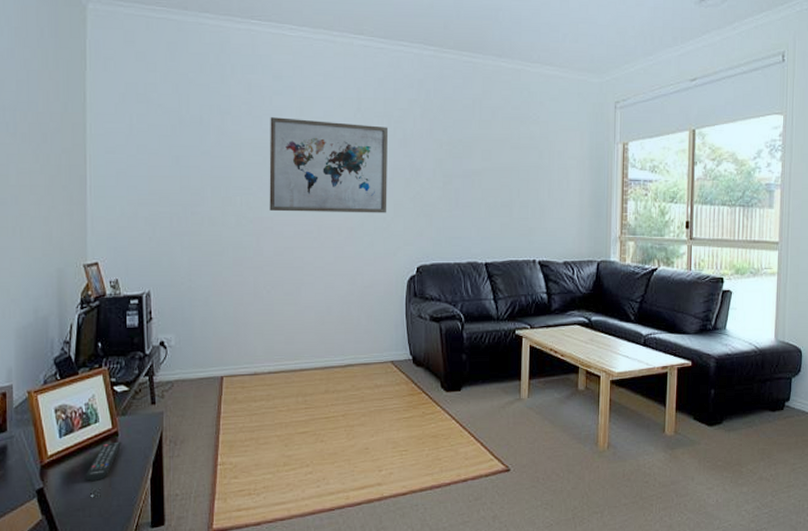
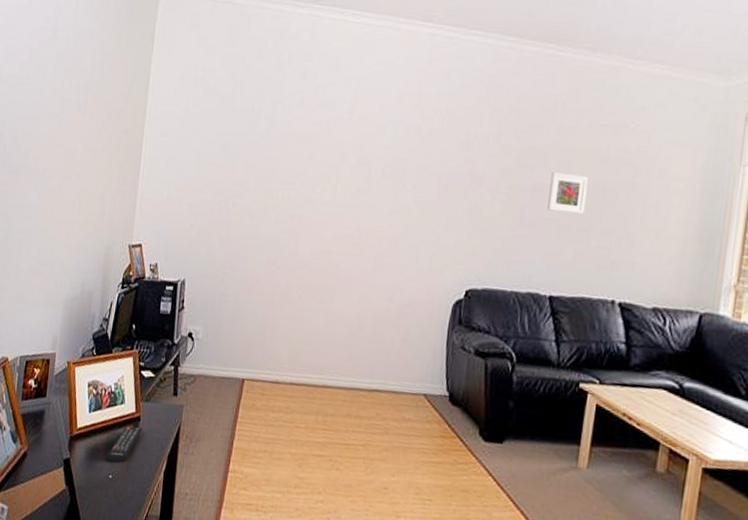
wall art: present [269,117,389,213] -> none [310,109,450,225]
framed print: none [476,159,505,192] -> present [547,171,588,214]

